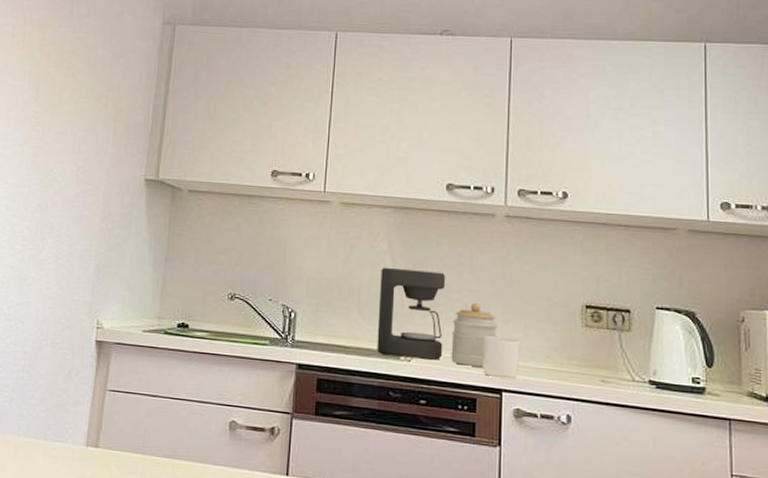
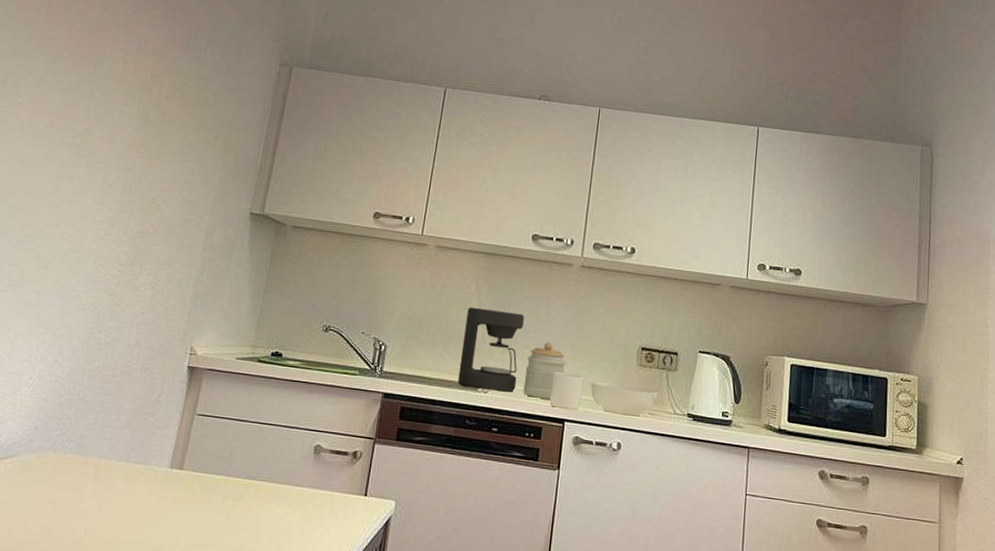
bowl: none [528,345,611,385] -> present [590,381,658,417]

